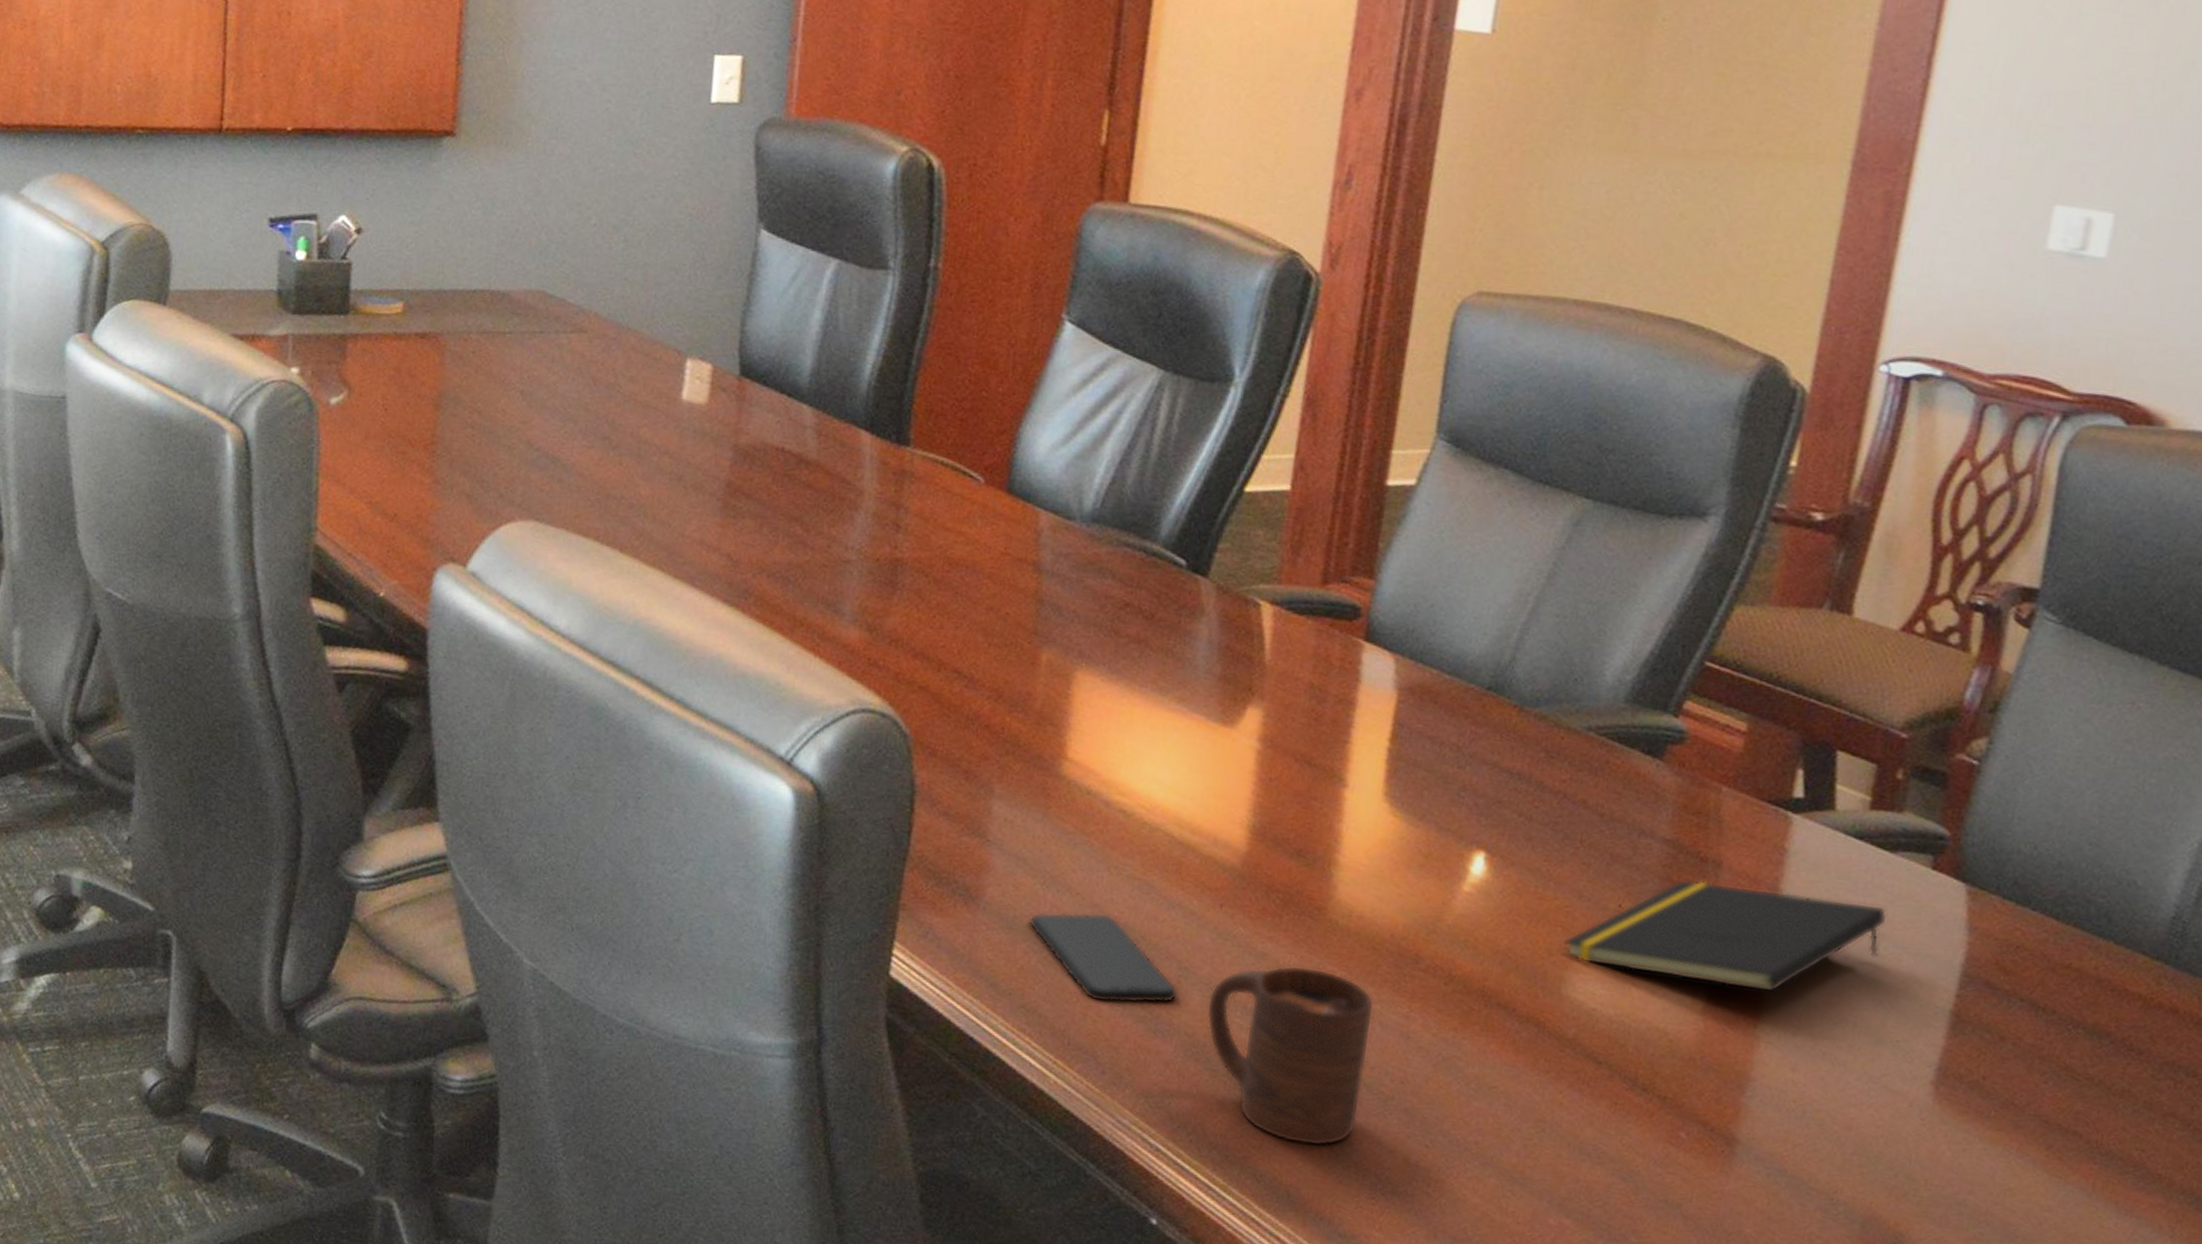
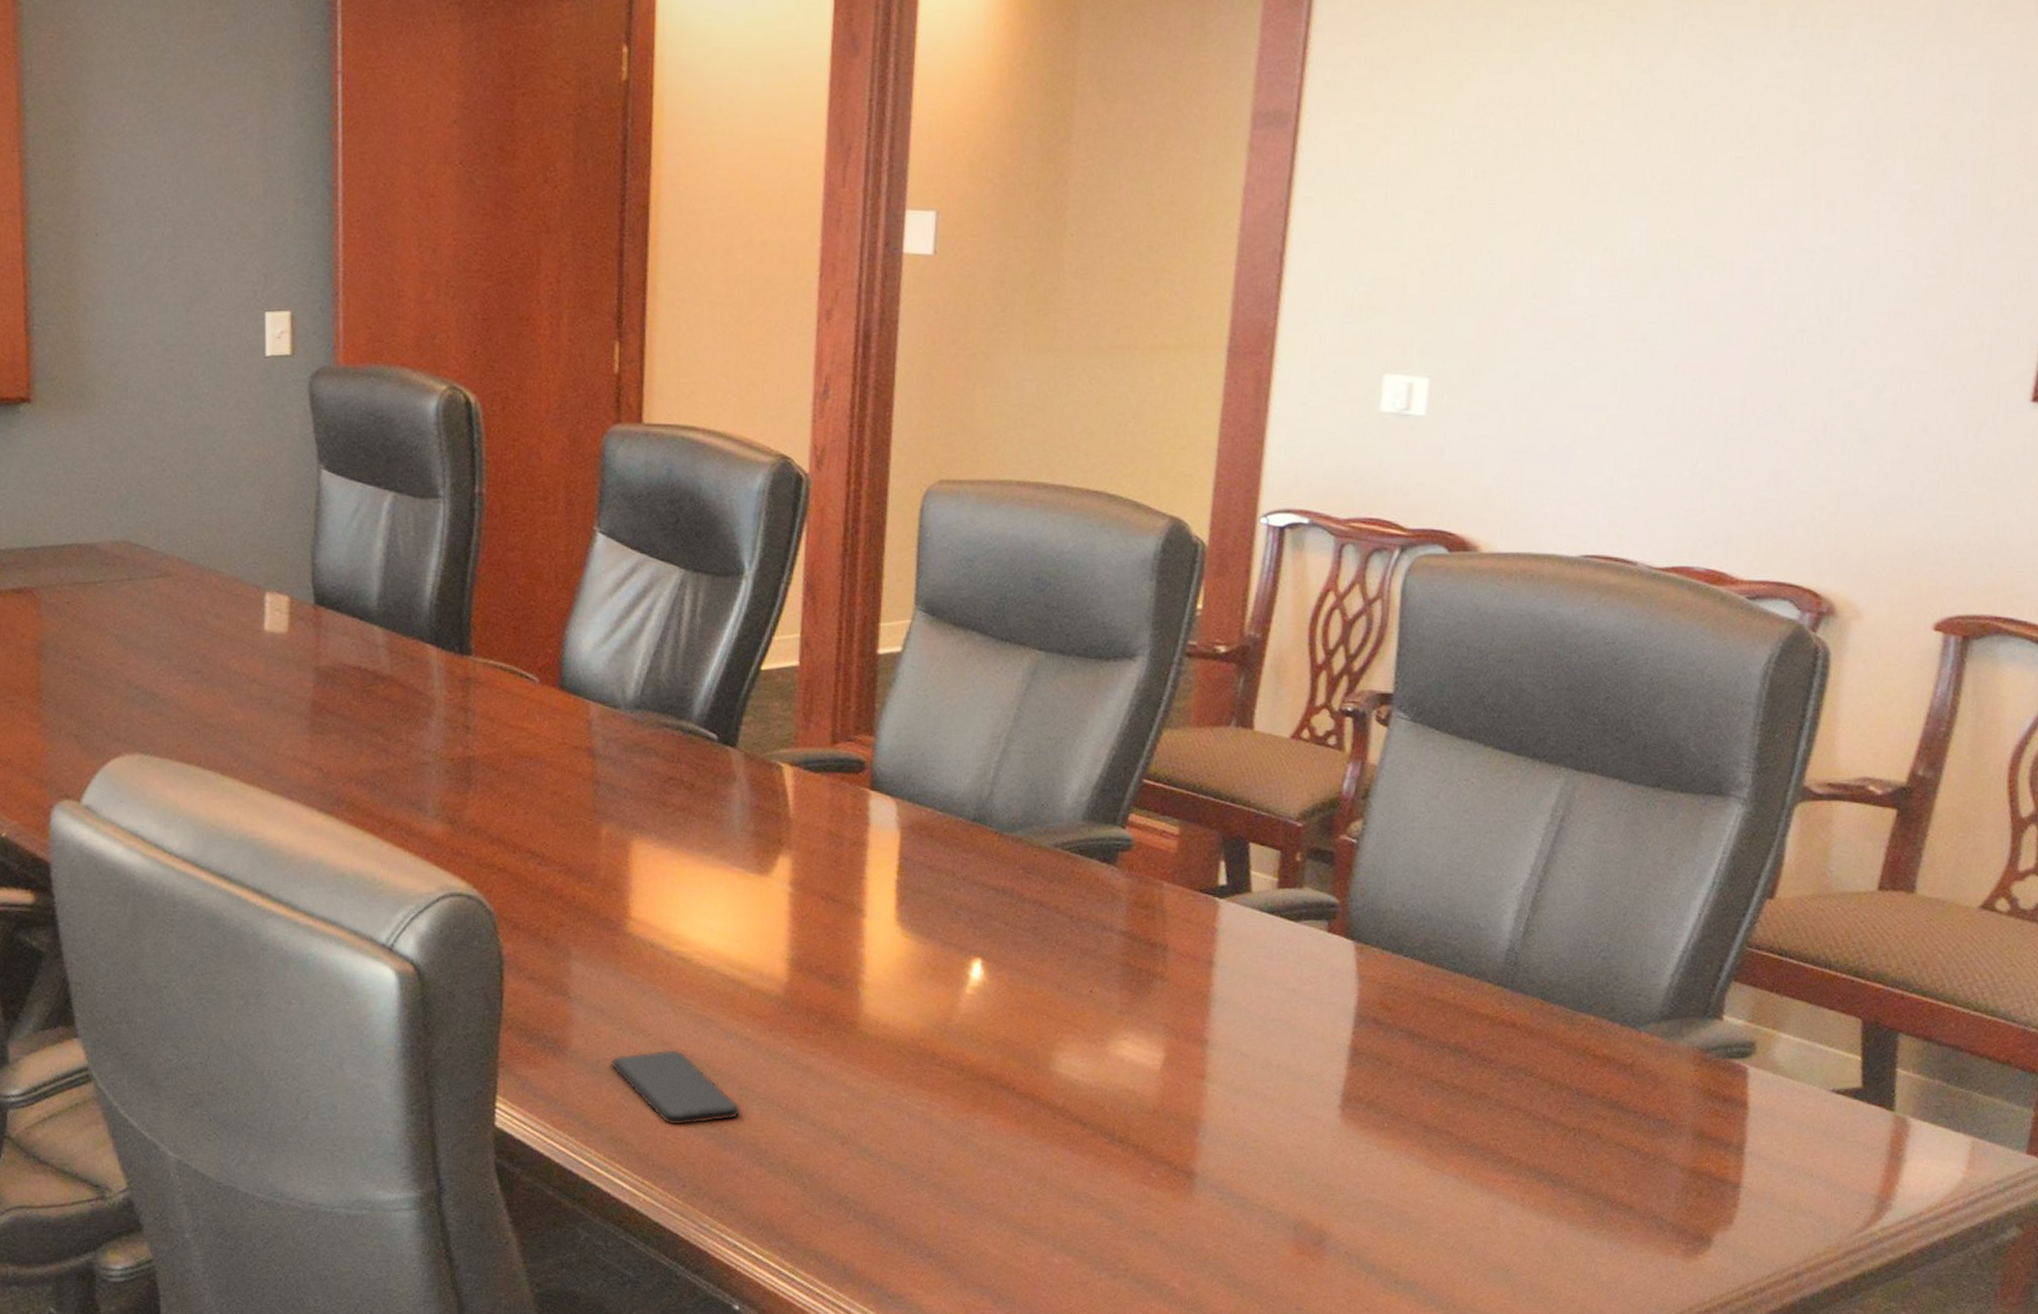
cup: present [1206,965,1375,1146] -> none [765,1073,903,1225]
notepad: present [1564,879,1888,993] -> none [1049,963,1297,1049]

